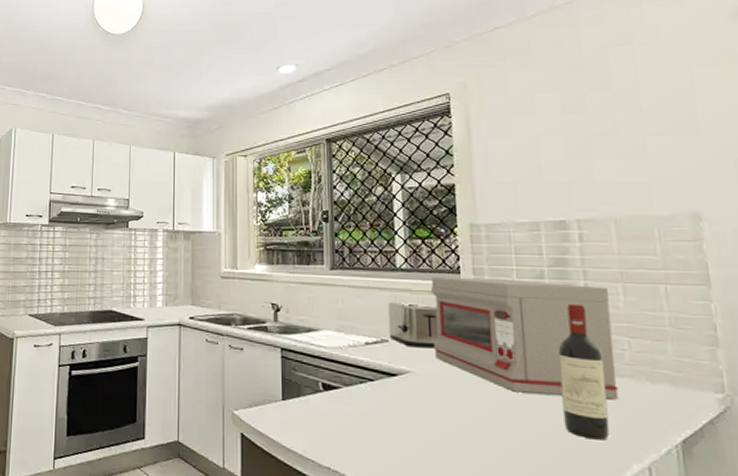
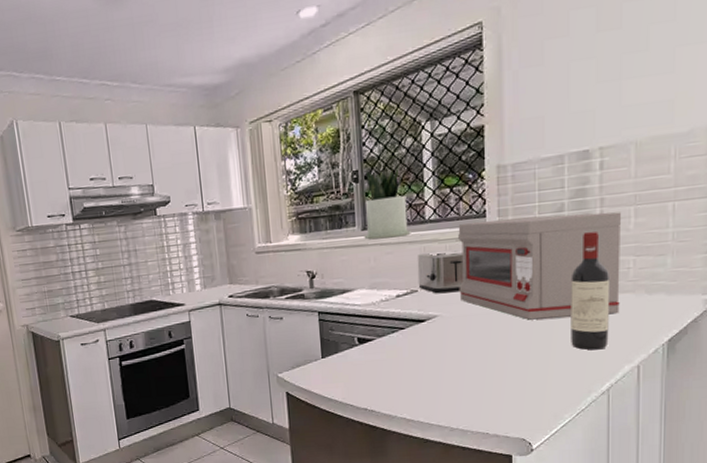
planter: none [332,212,383,282] -> present [364,167,413,240]

